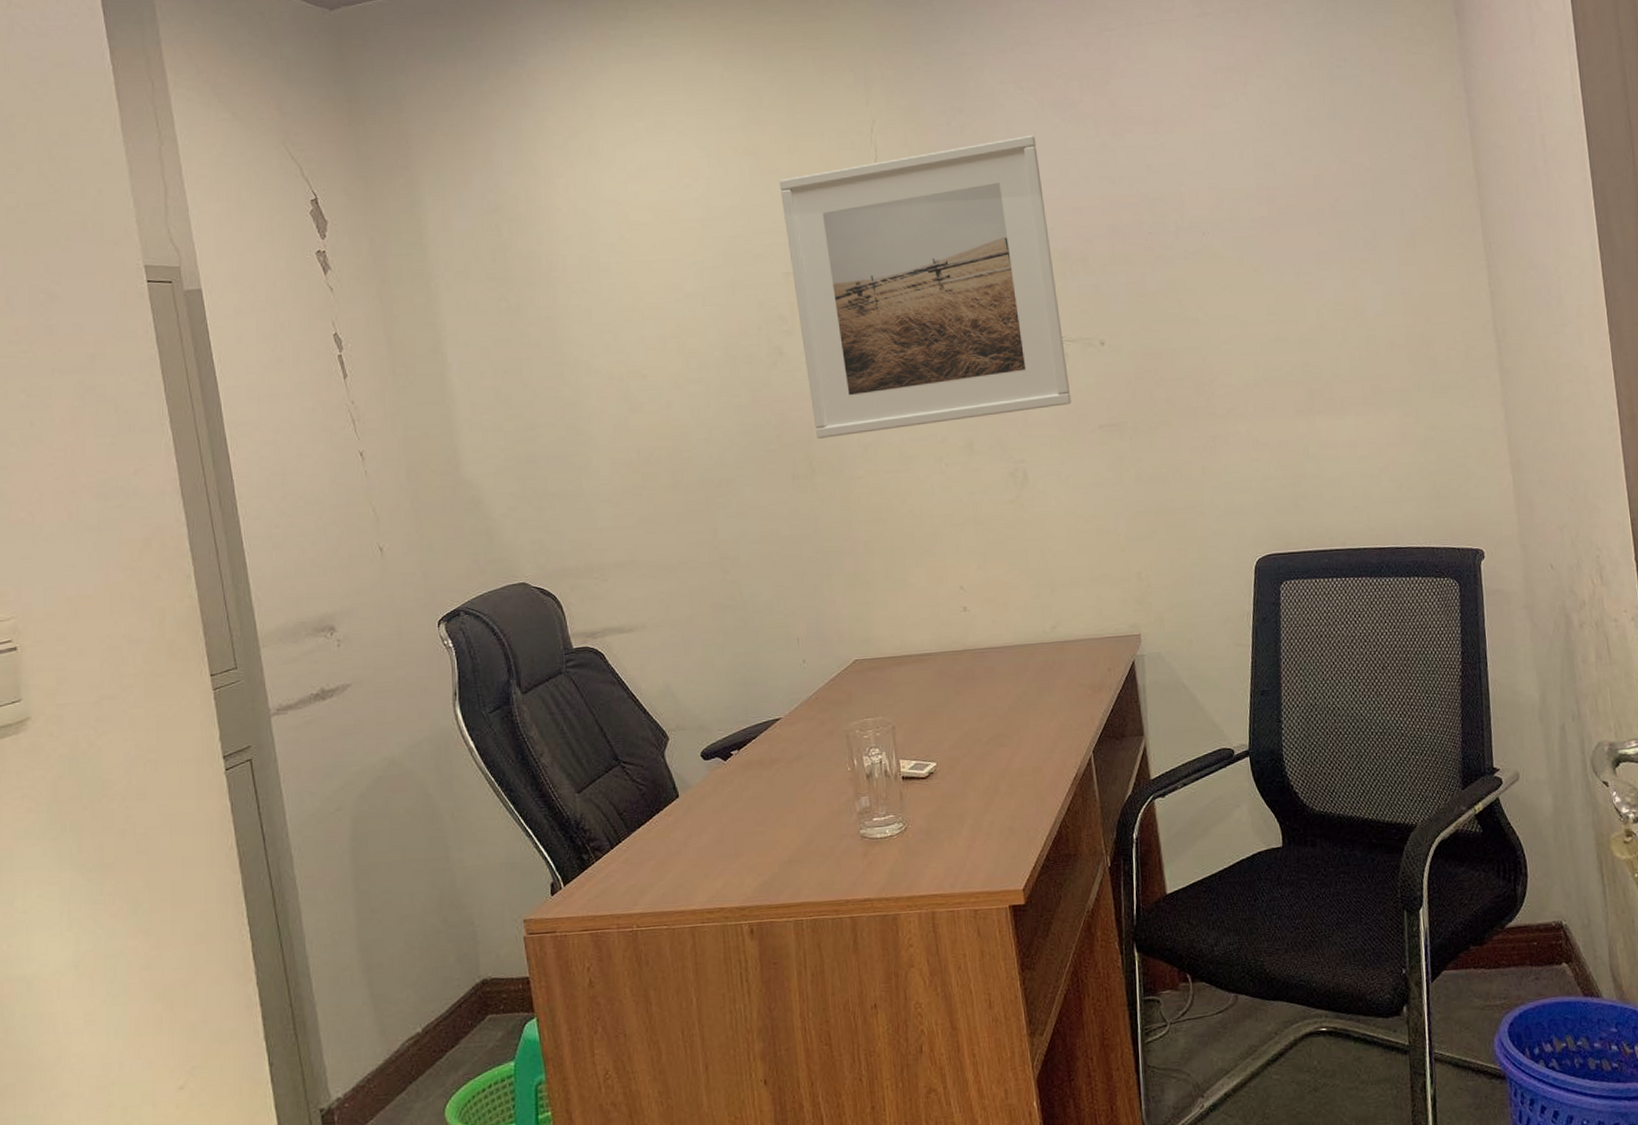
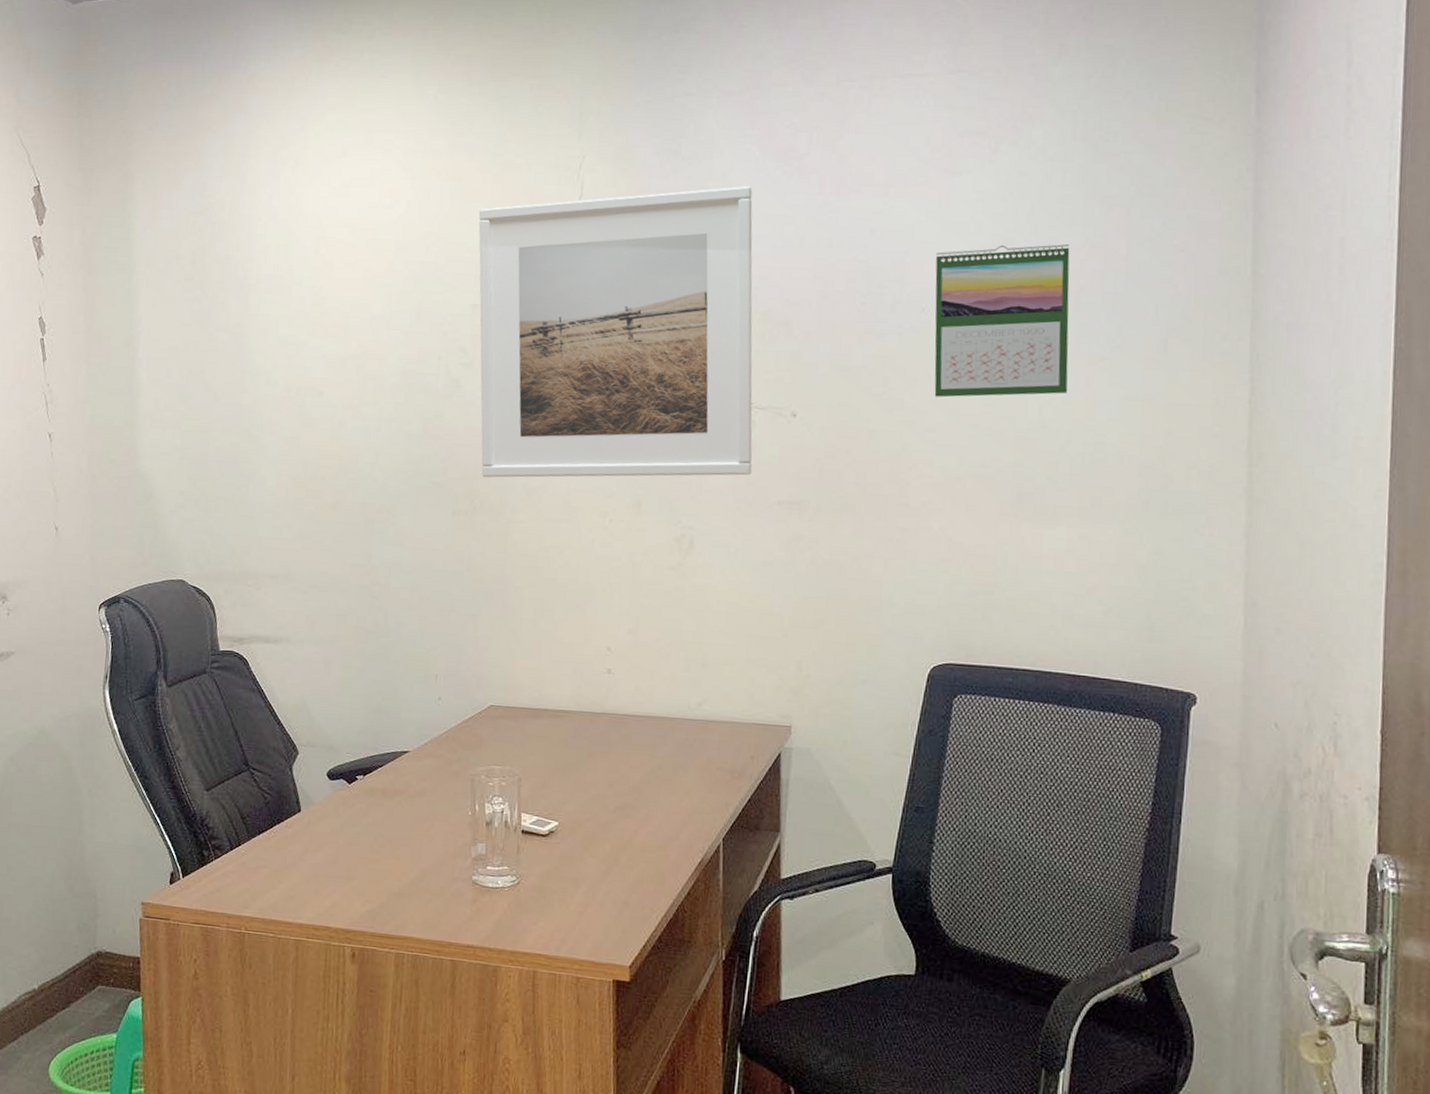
calendar: none [1208,162,1338,312] -> present [934,244,1070,398]

